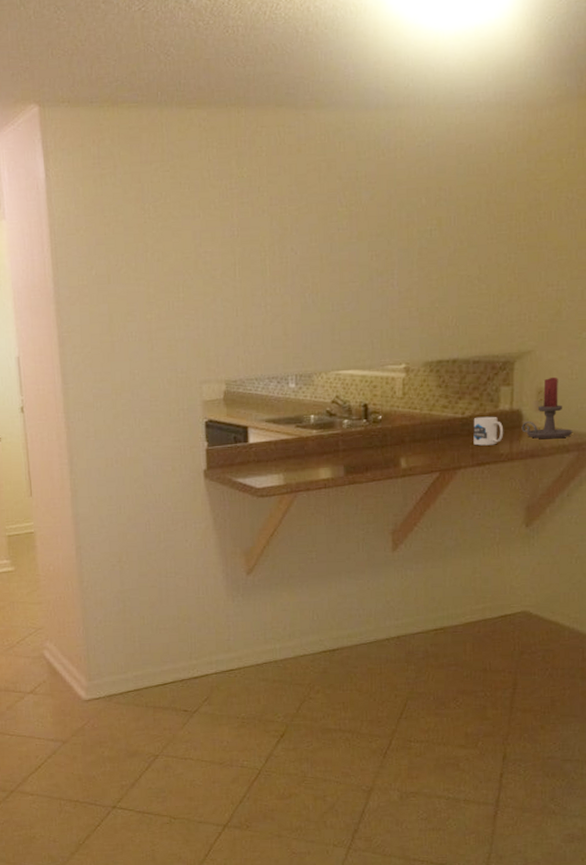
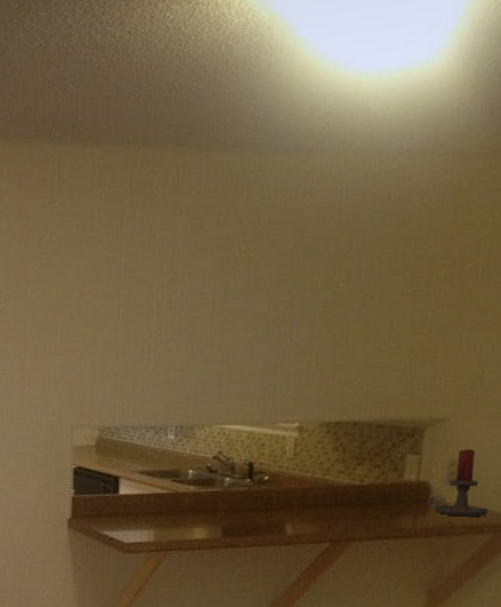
mug: present [473,416,504,446] -> none [371,486,408,518]

